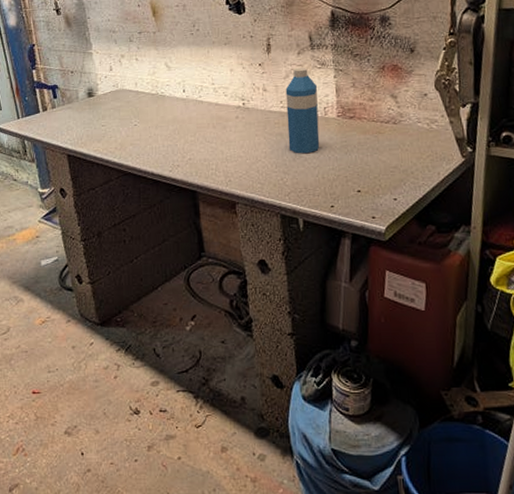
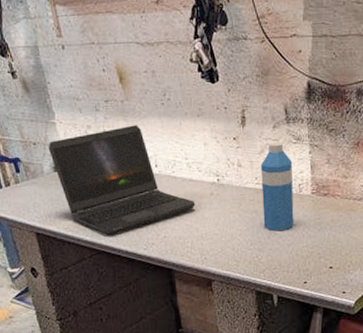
laptop computer: none [84,53,221,158] -> present [48,125,195,236]

